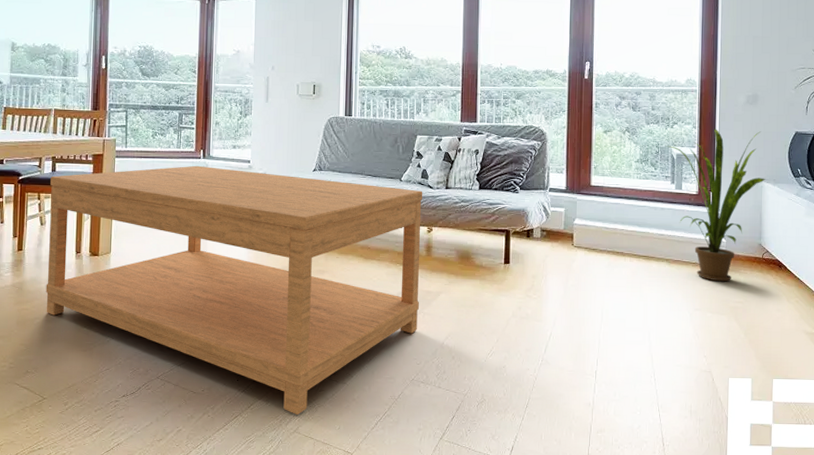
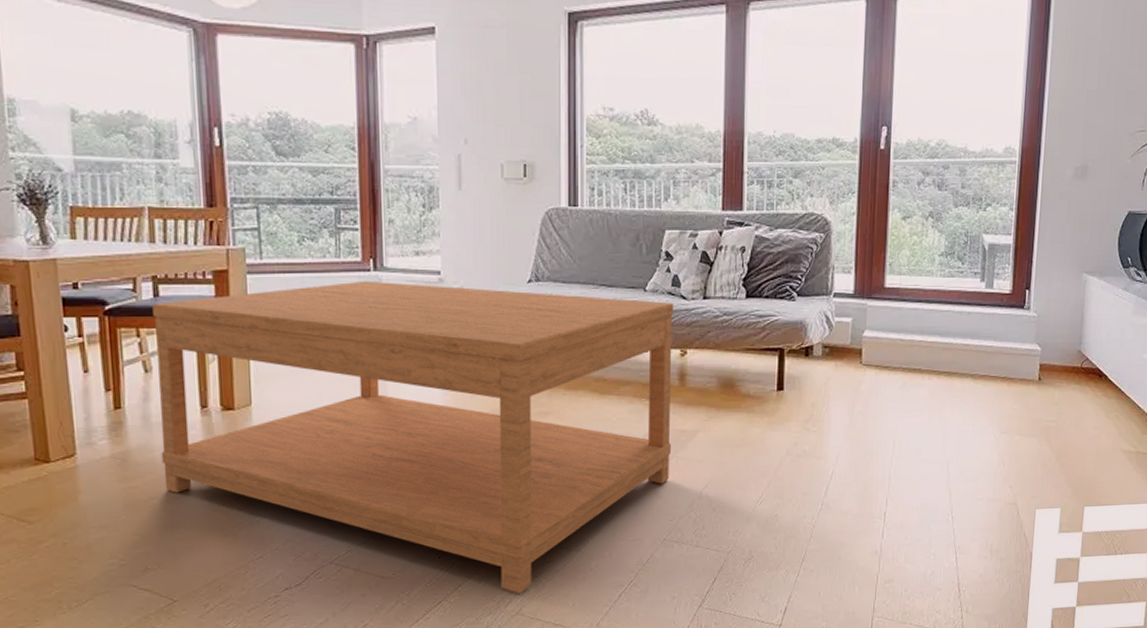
house plant: present [666,129,766,282] -> none [976,210,1091,398]

